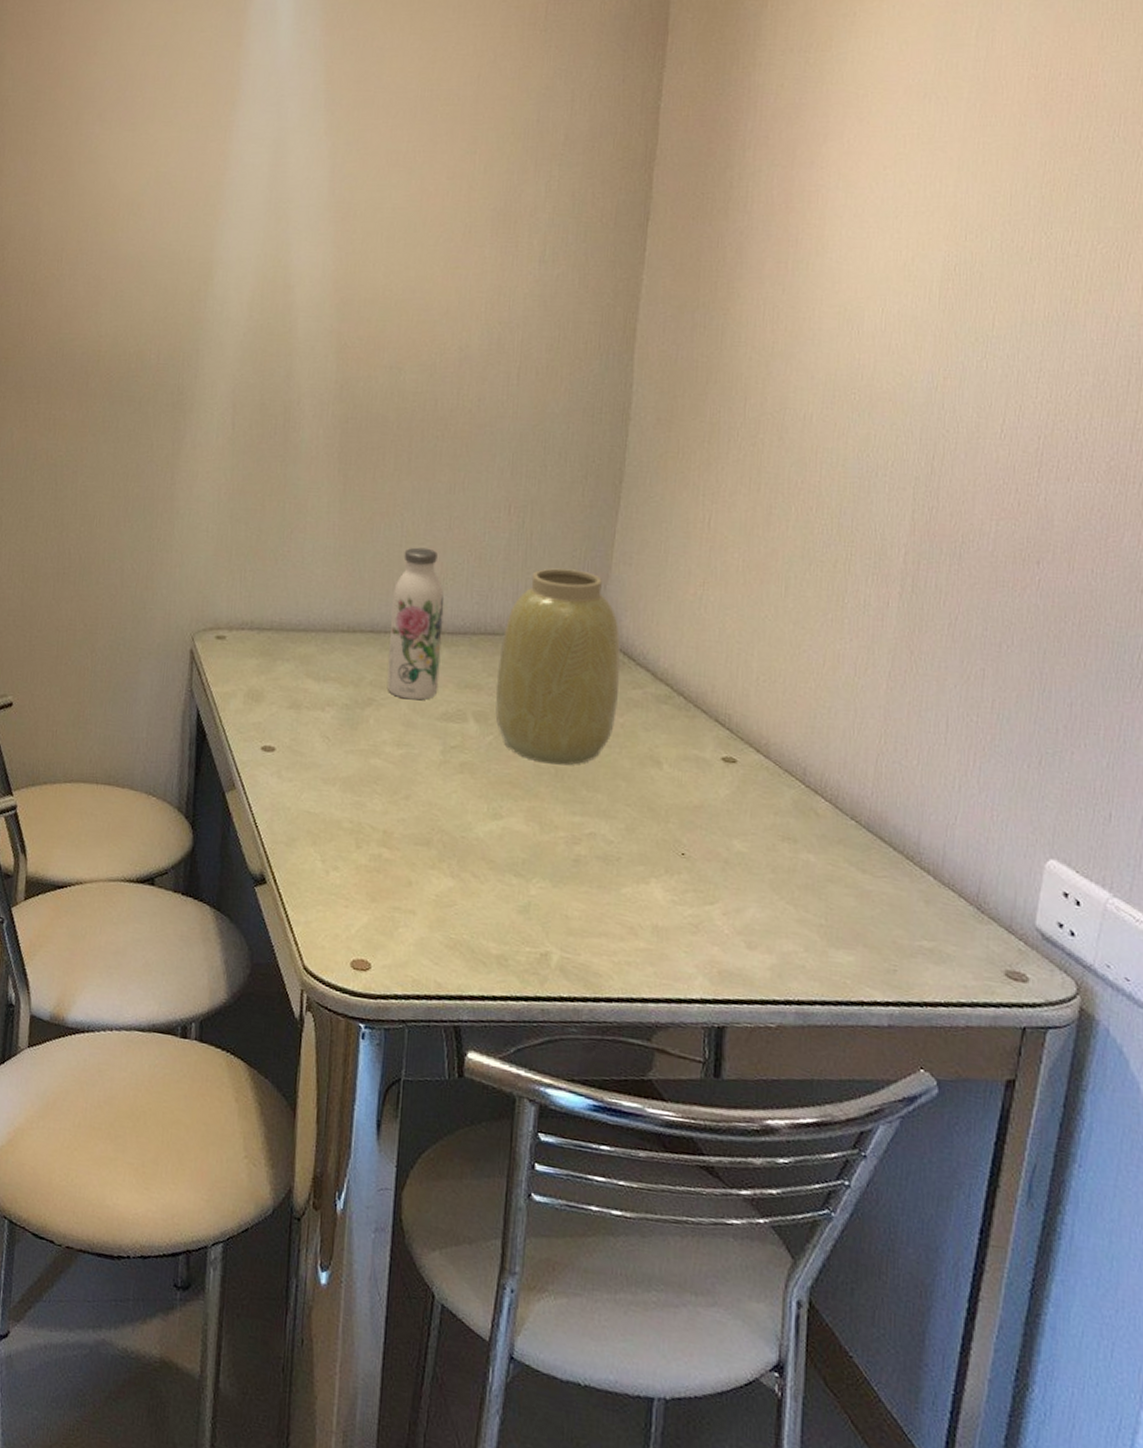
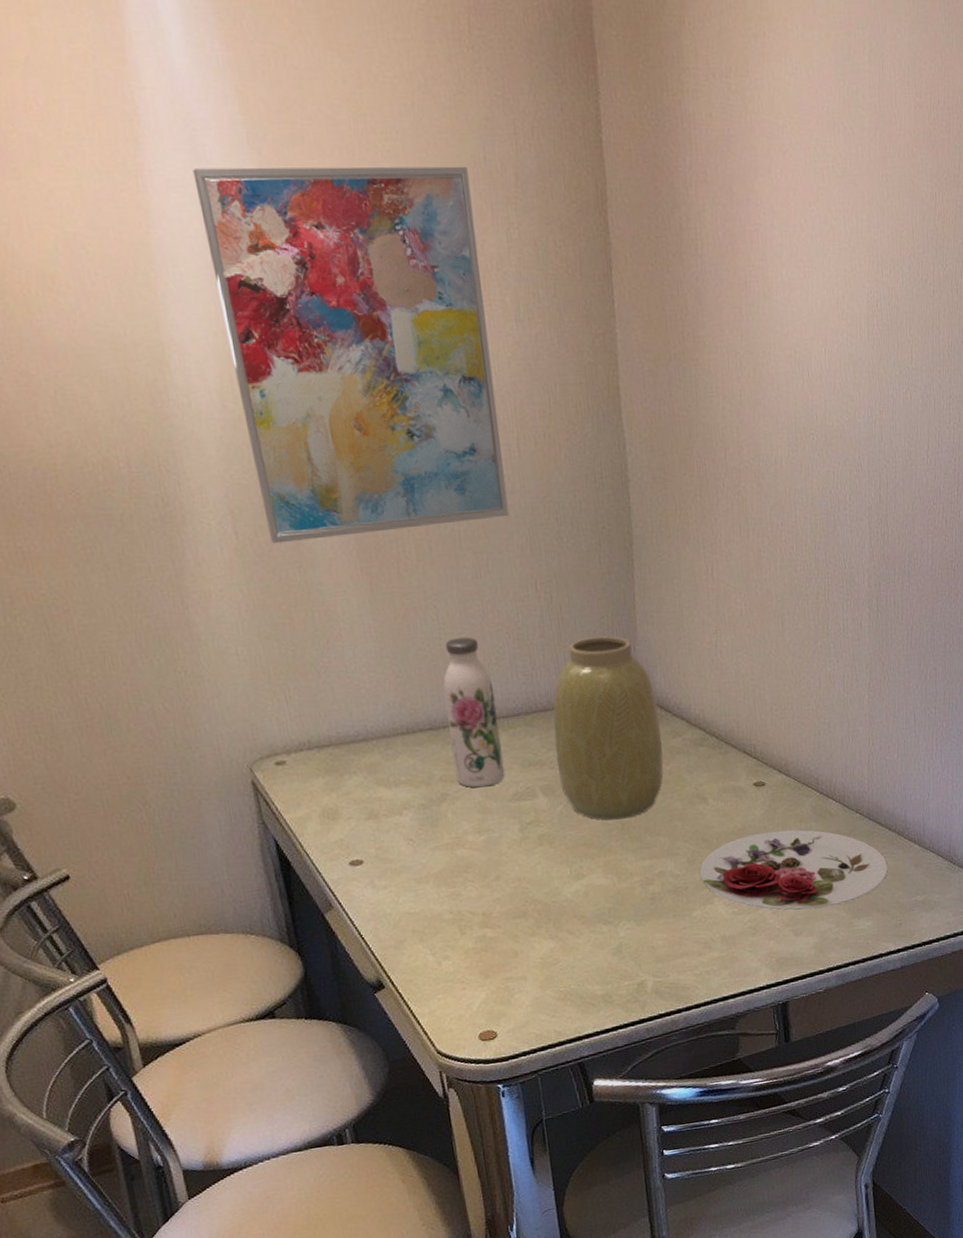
wall art: none [262,125,519,440] -> present [193,166,509,544]
plate: none [638,815,886,926] -> present [700,829,888,911]

